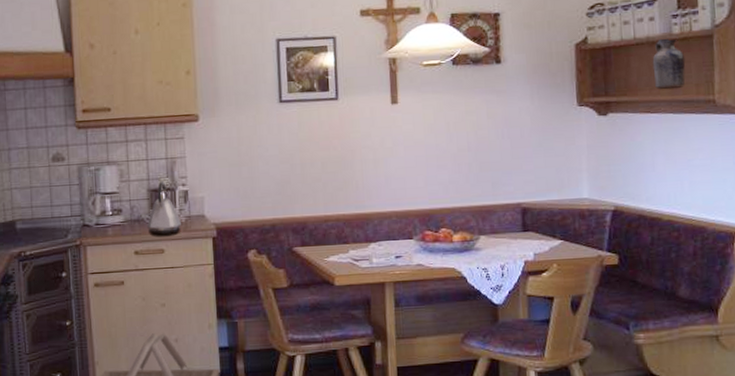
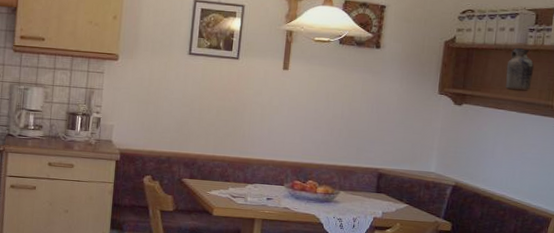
kettle: present [147,181,182,237] -> none [62,106,92,155]

